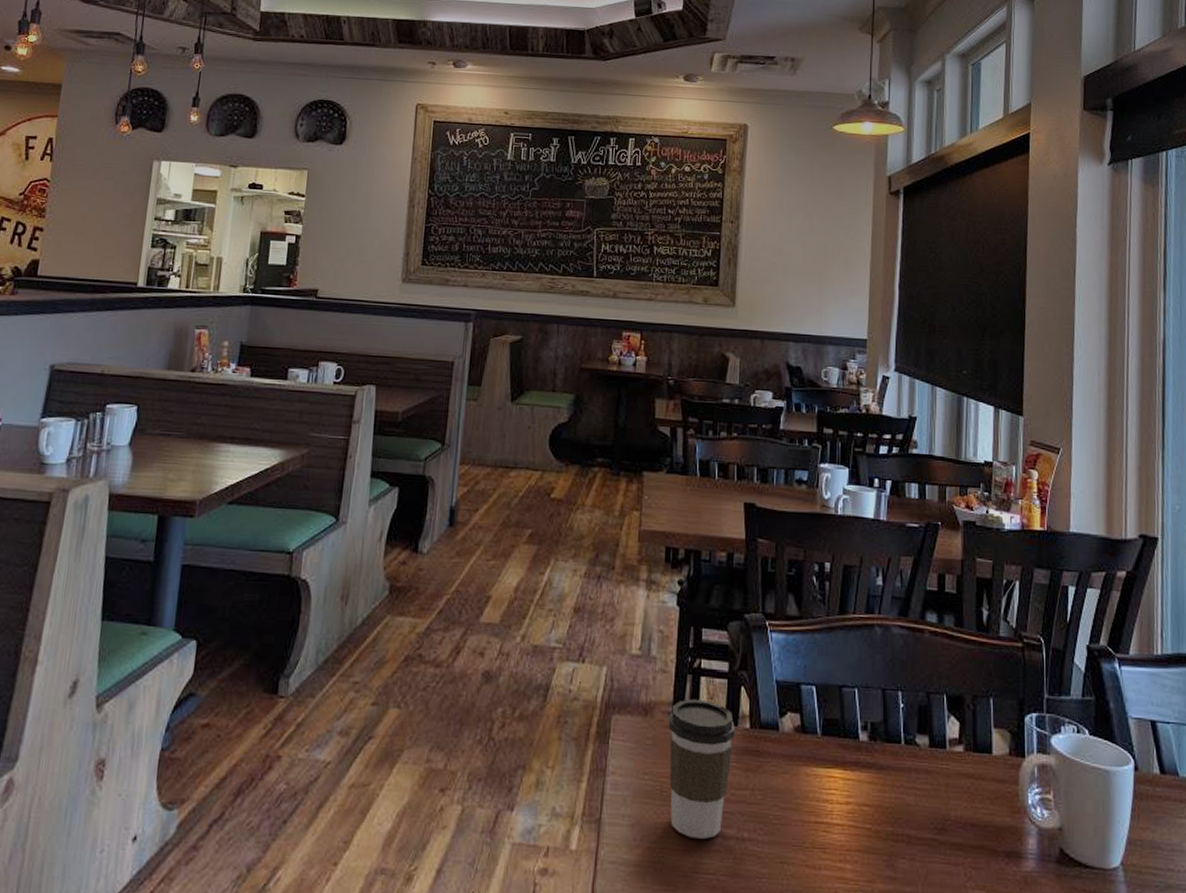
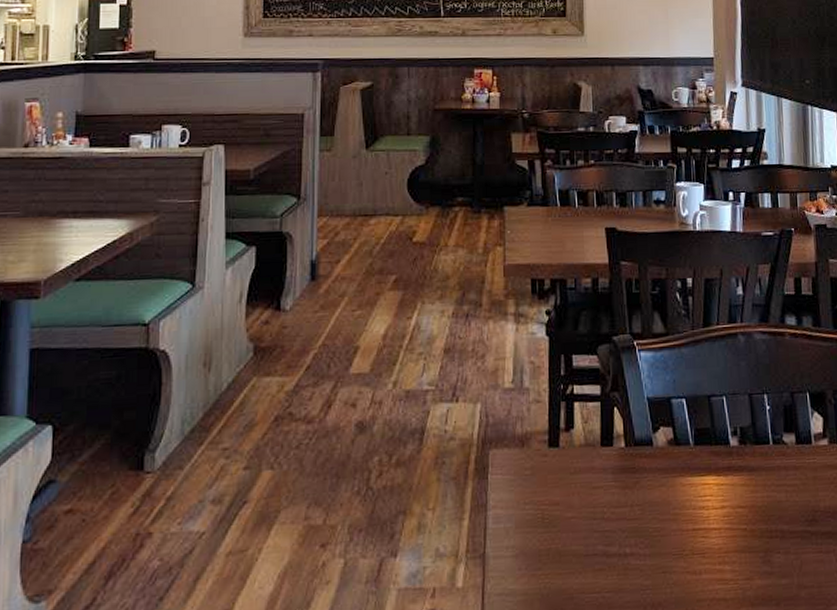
coffee cup: present [668,699,735,839] -> none [545,424,611,561]

